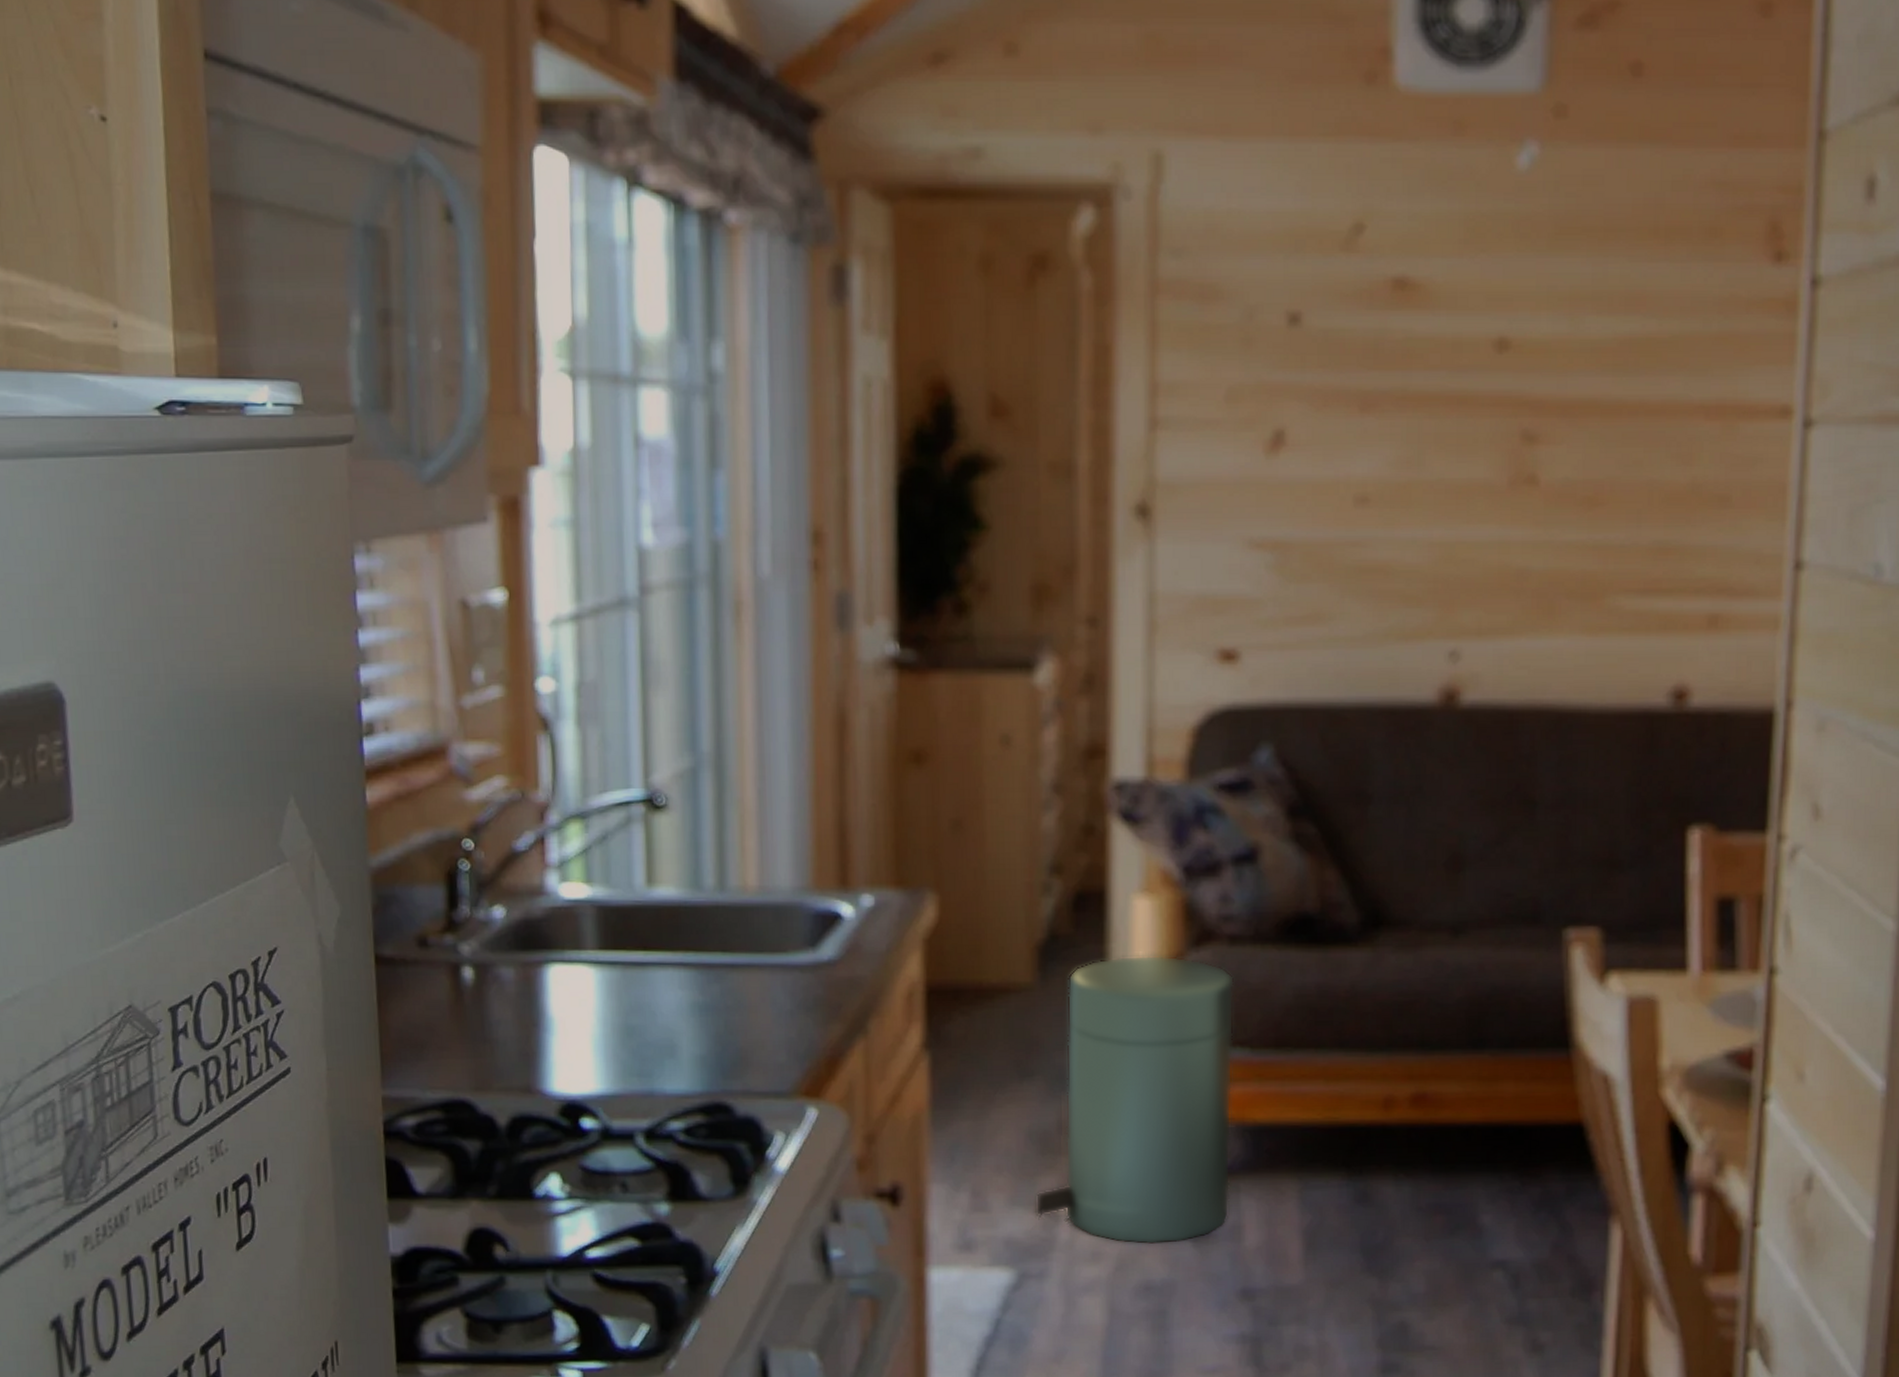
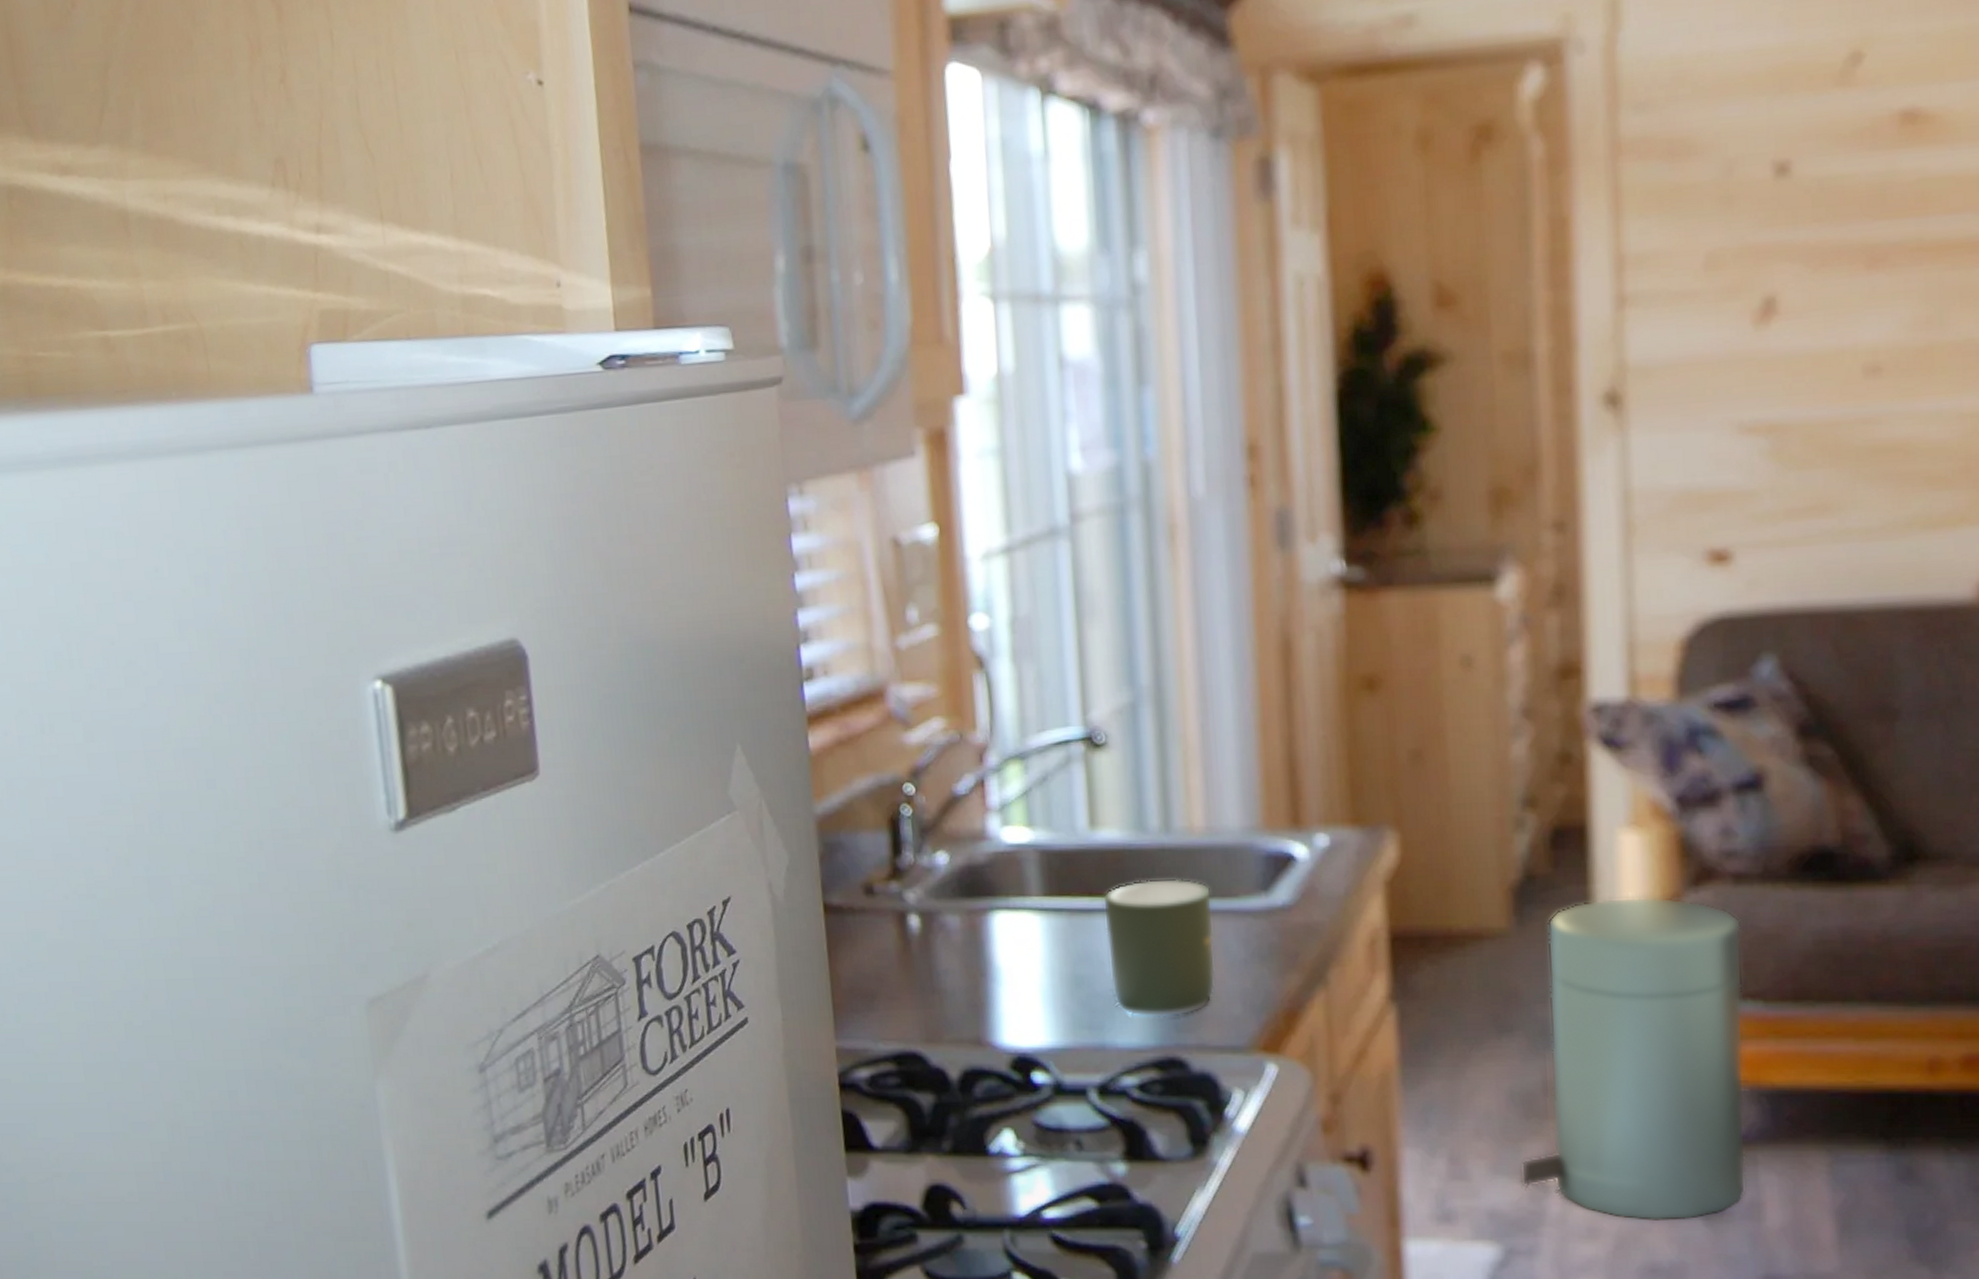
mug: none [656,935,763,1065] -> present [1102,879,1216,1018]

